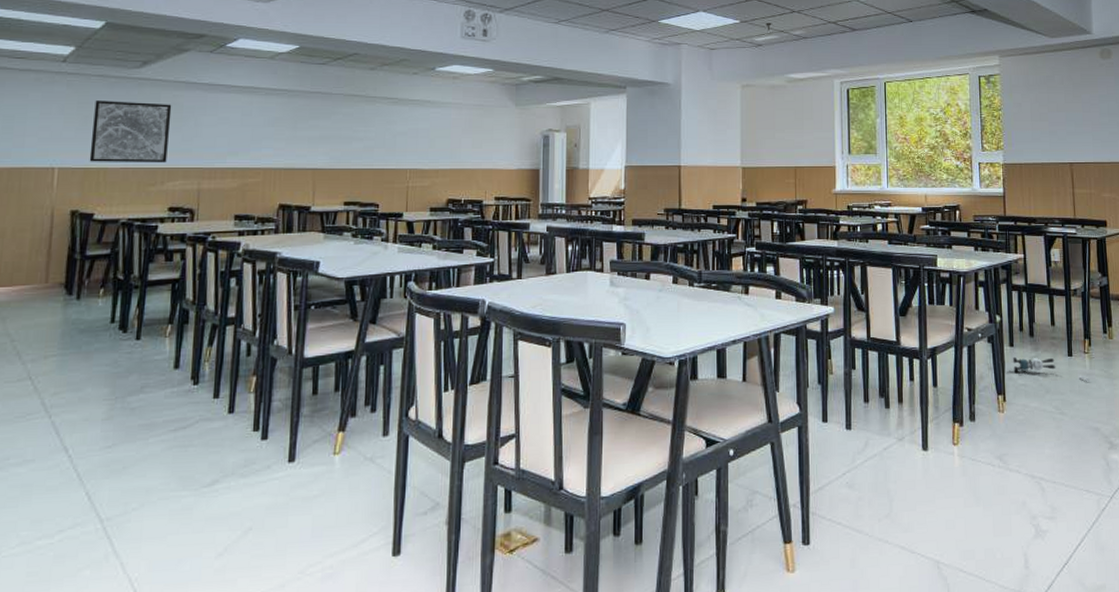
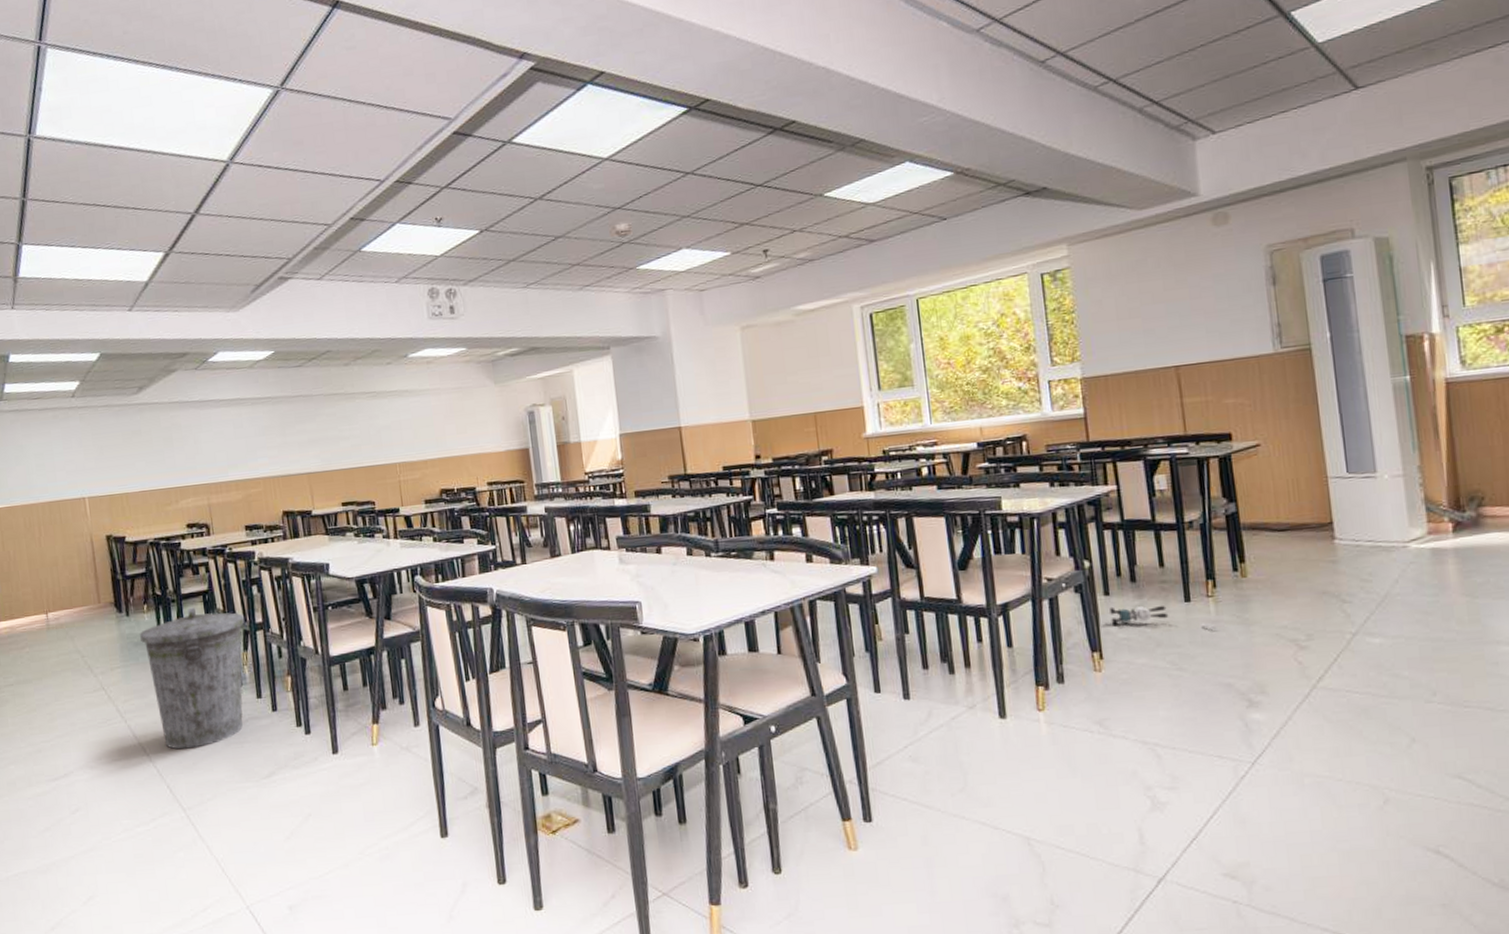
trash can: none [88,295,215,451] -> present [140,607,244,750]
wall art: present [89,100,172,163] -> none [106,425,177,489]

